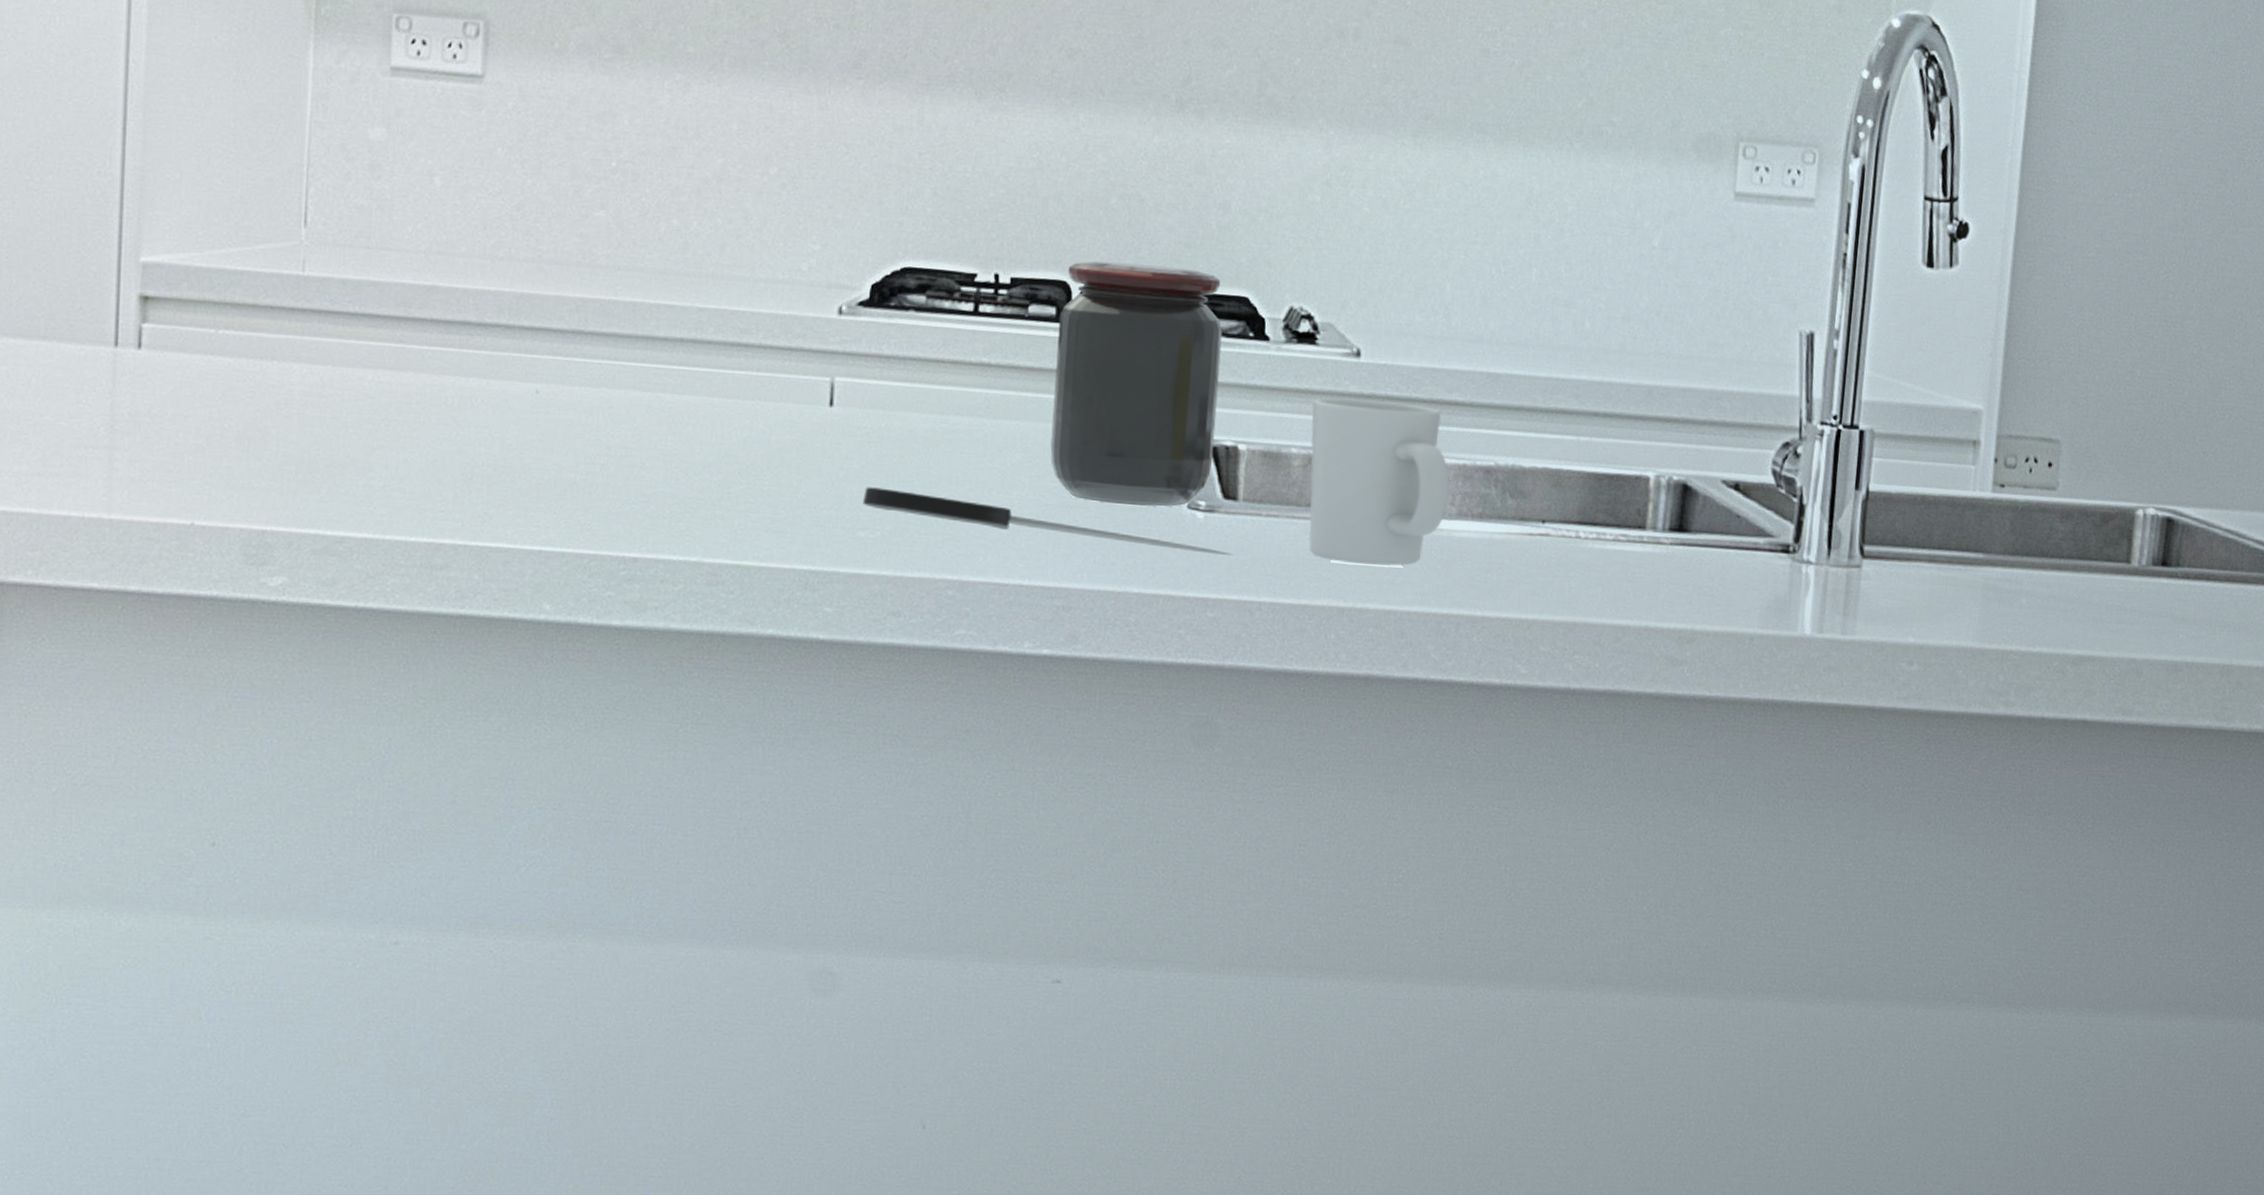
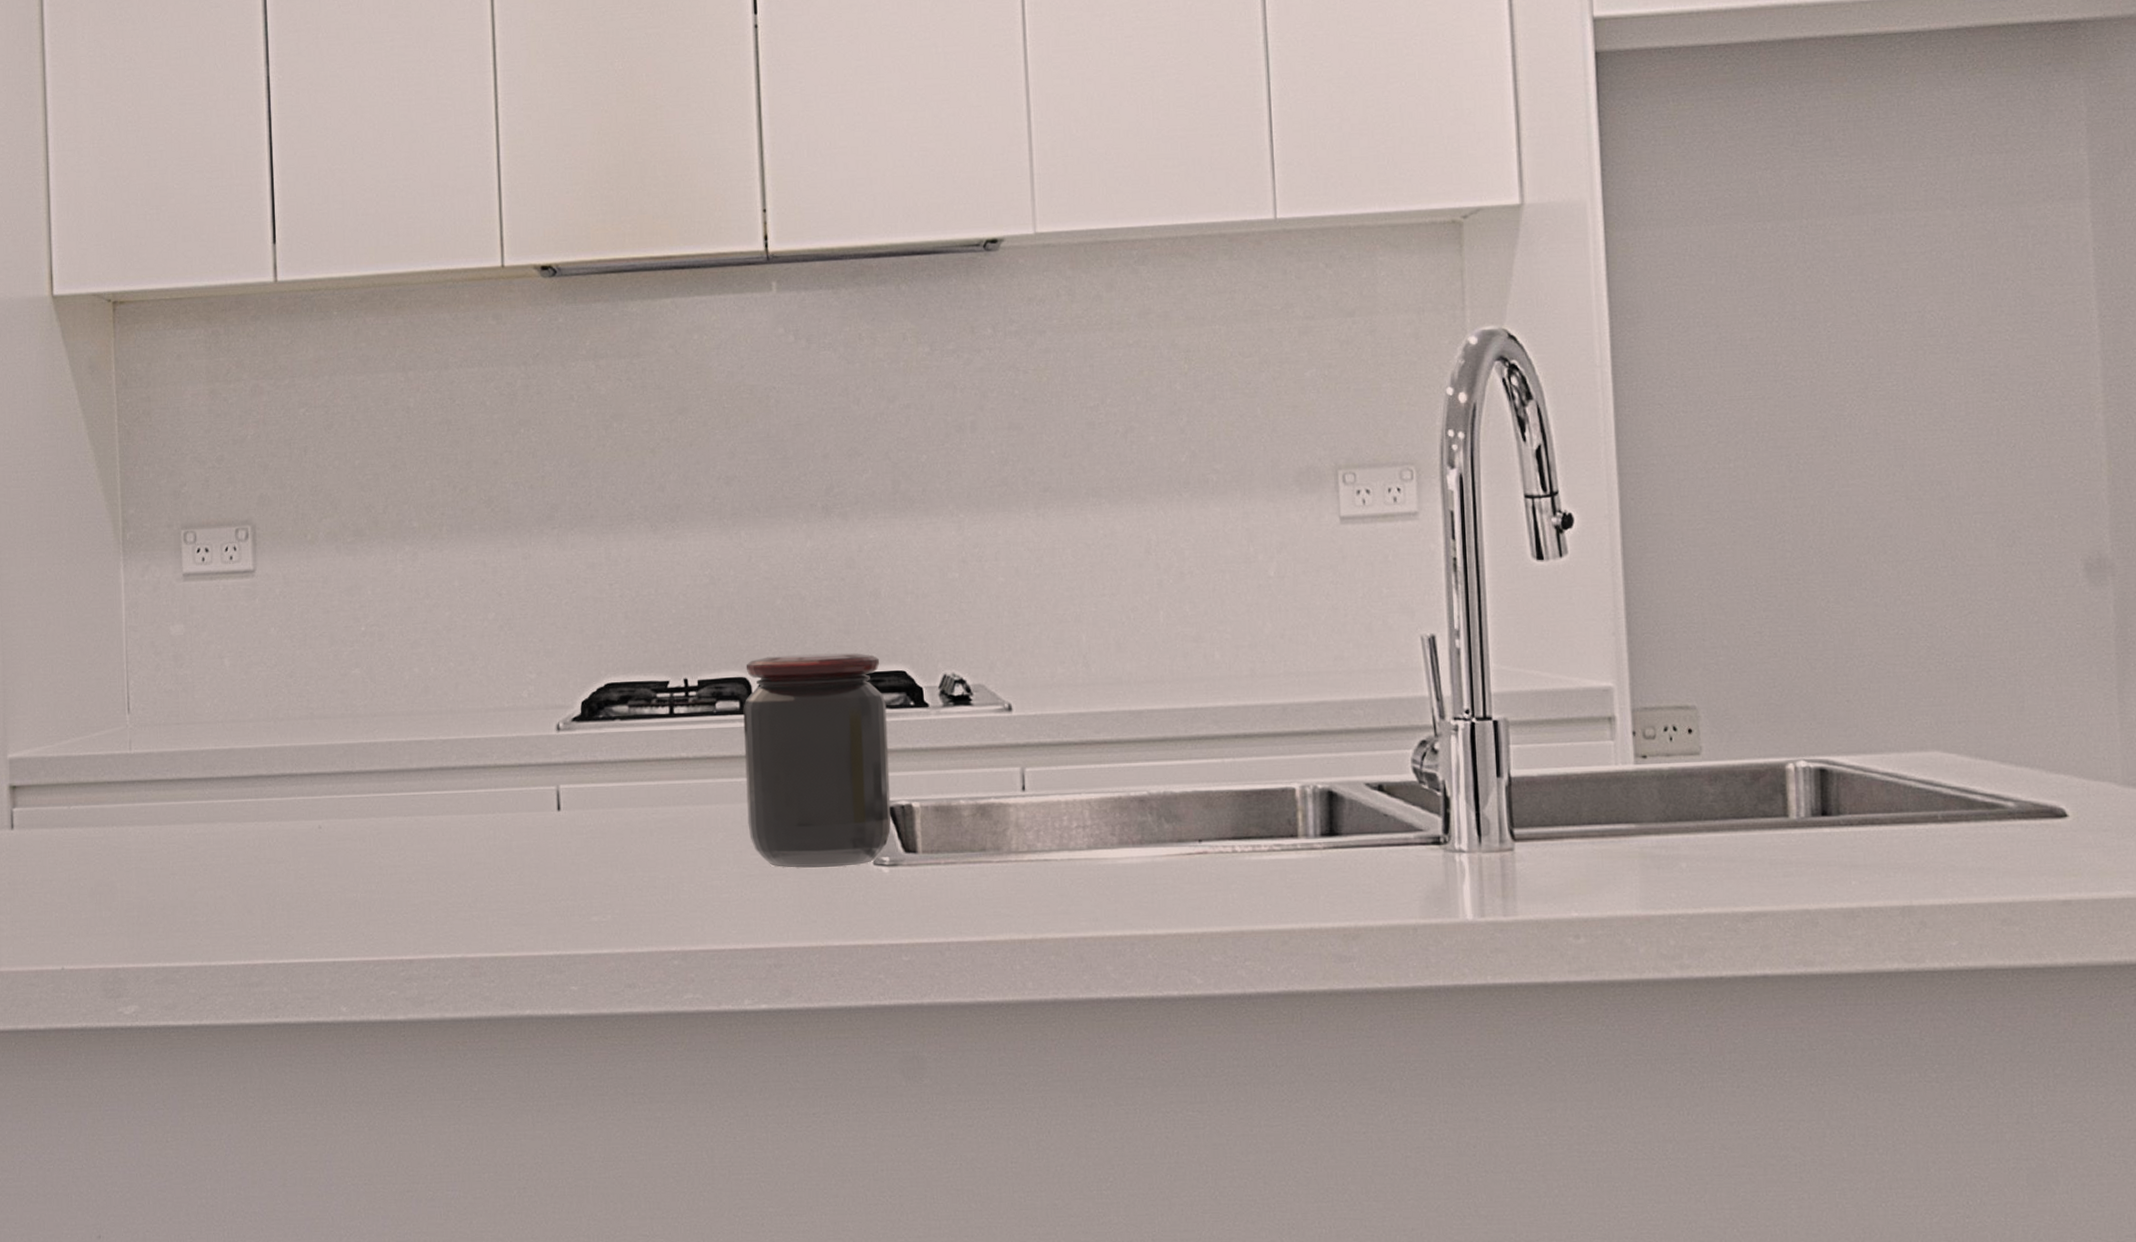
kitchen knife: present [863,487,1234,555] -> none [594,876,920,904]
mug: present [1308,398,1450,567] -> none [974,747,1109,899]

